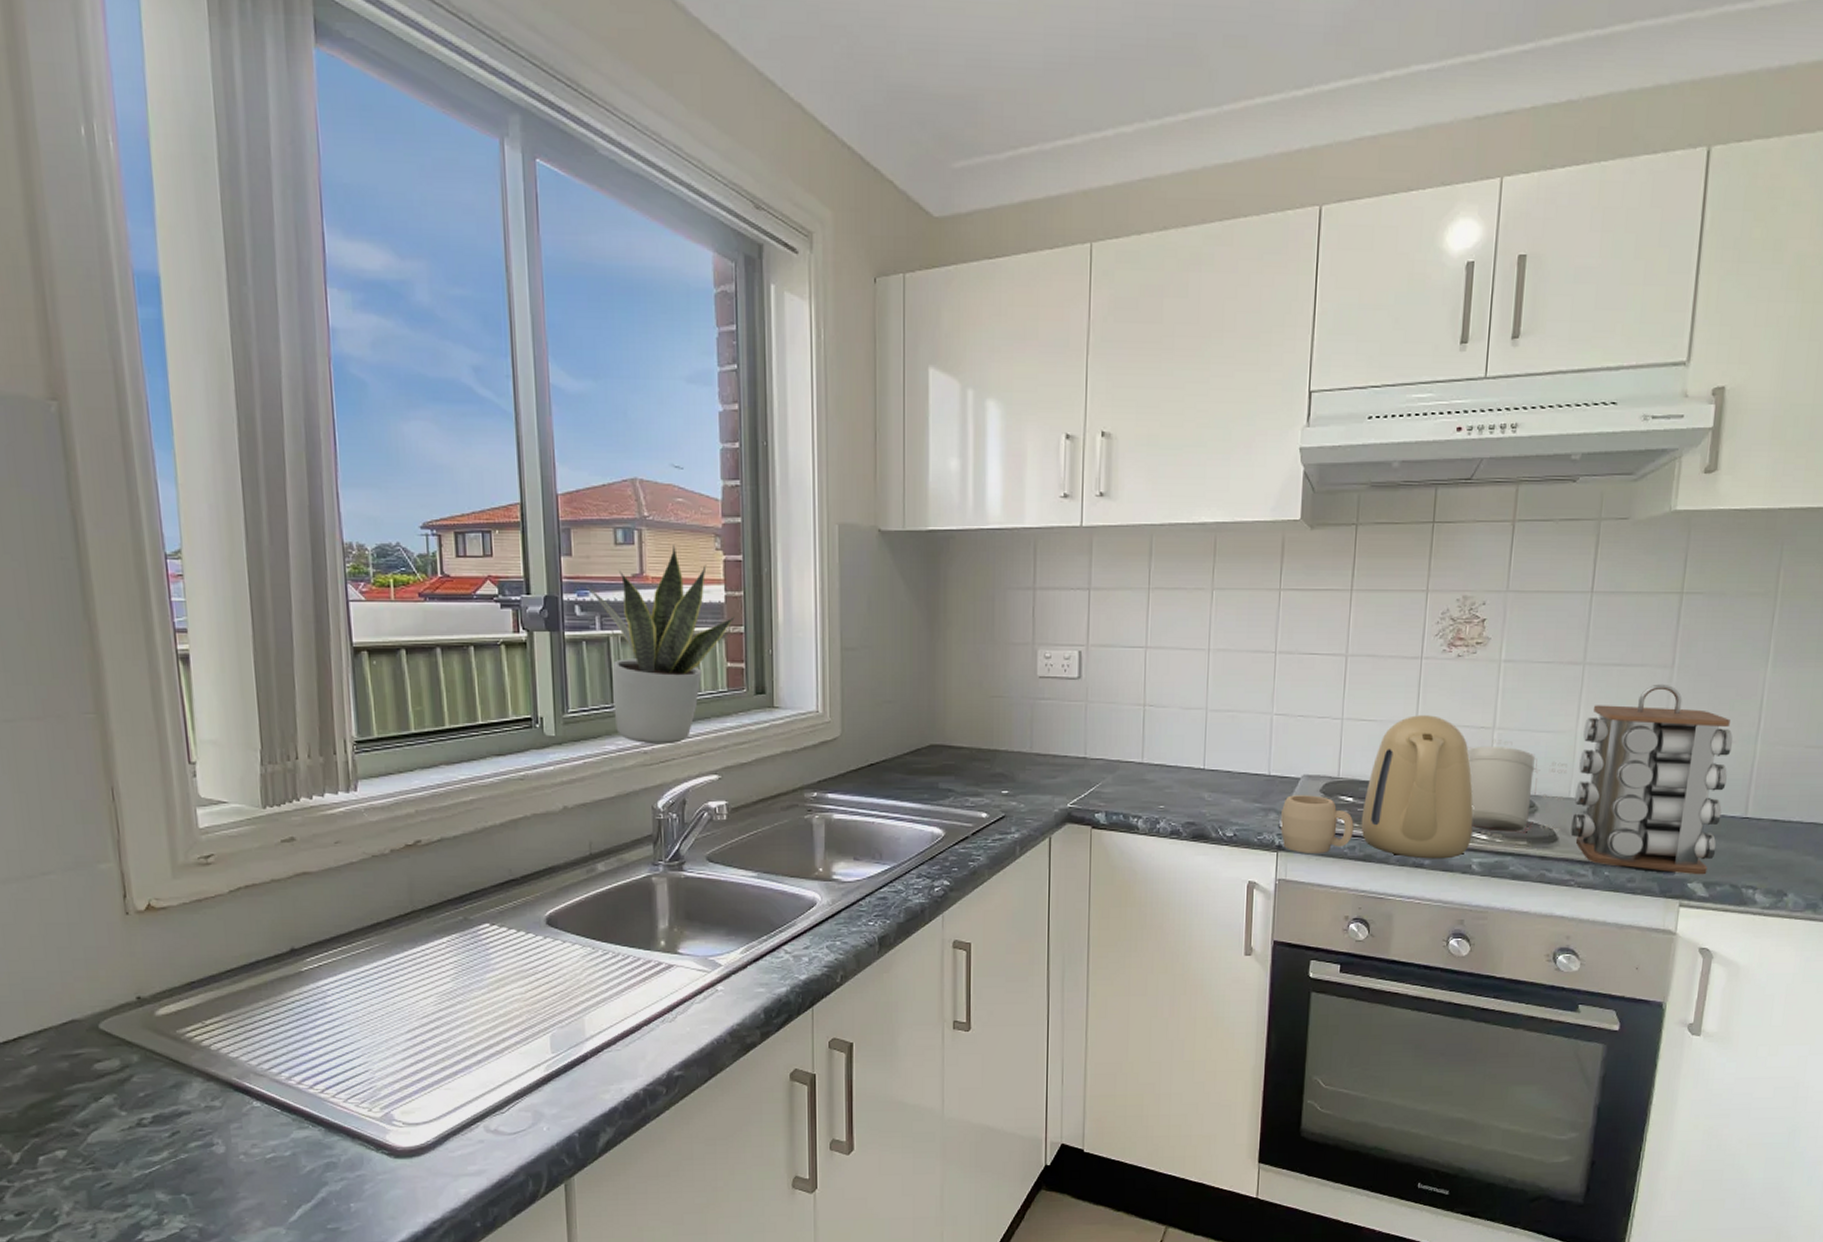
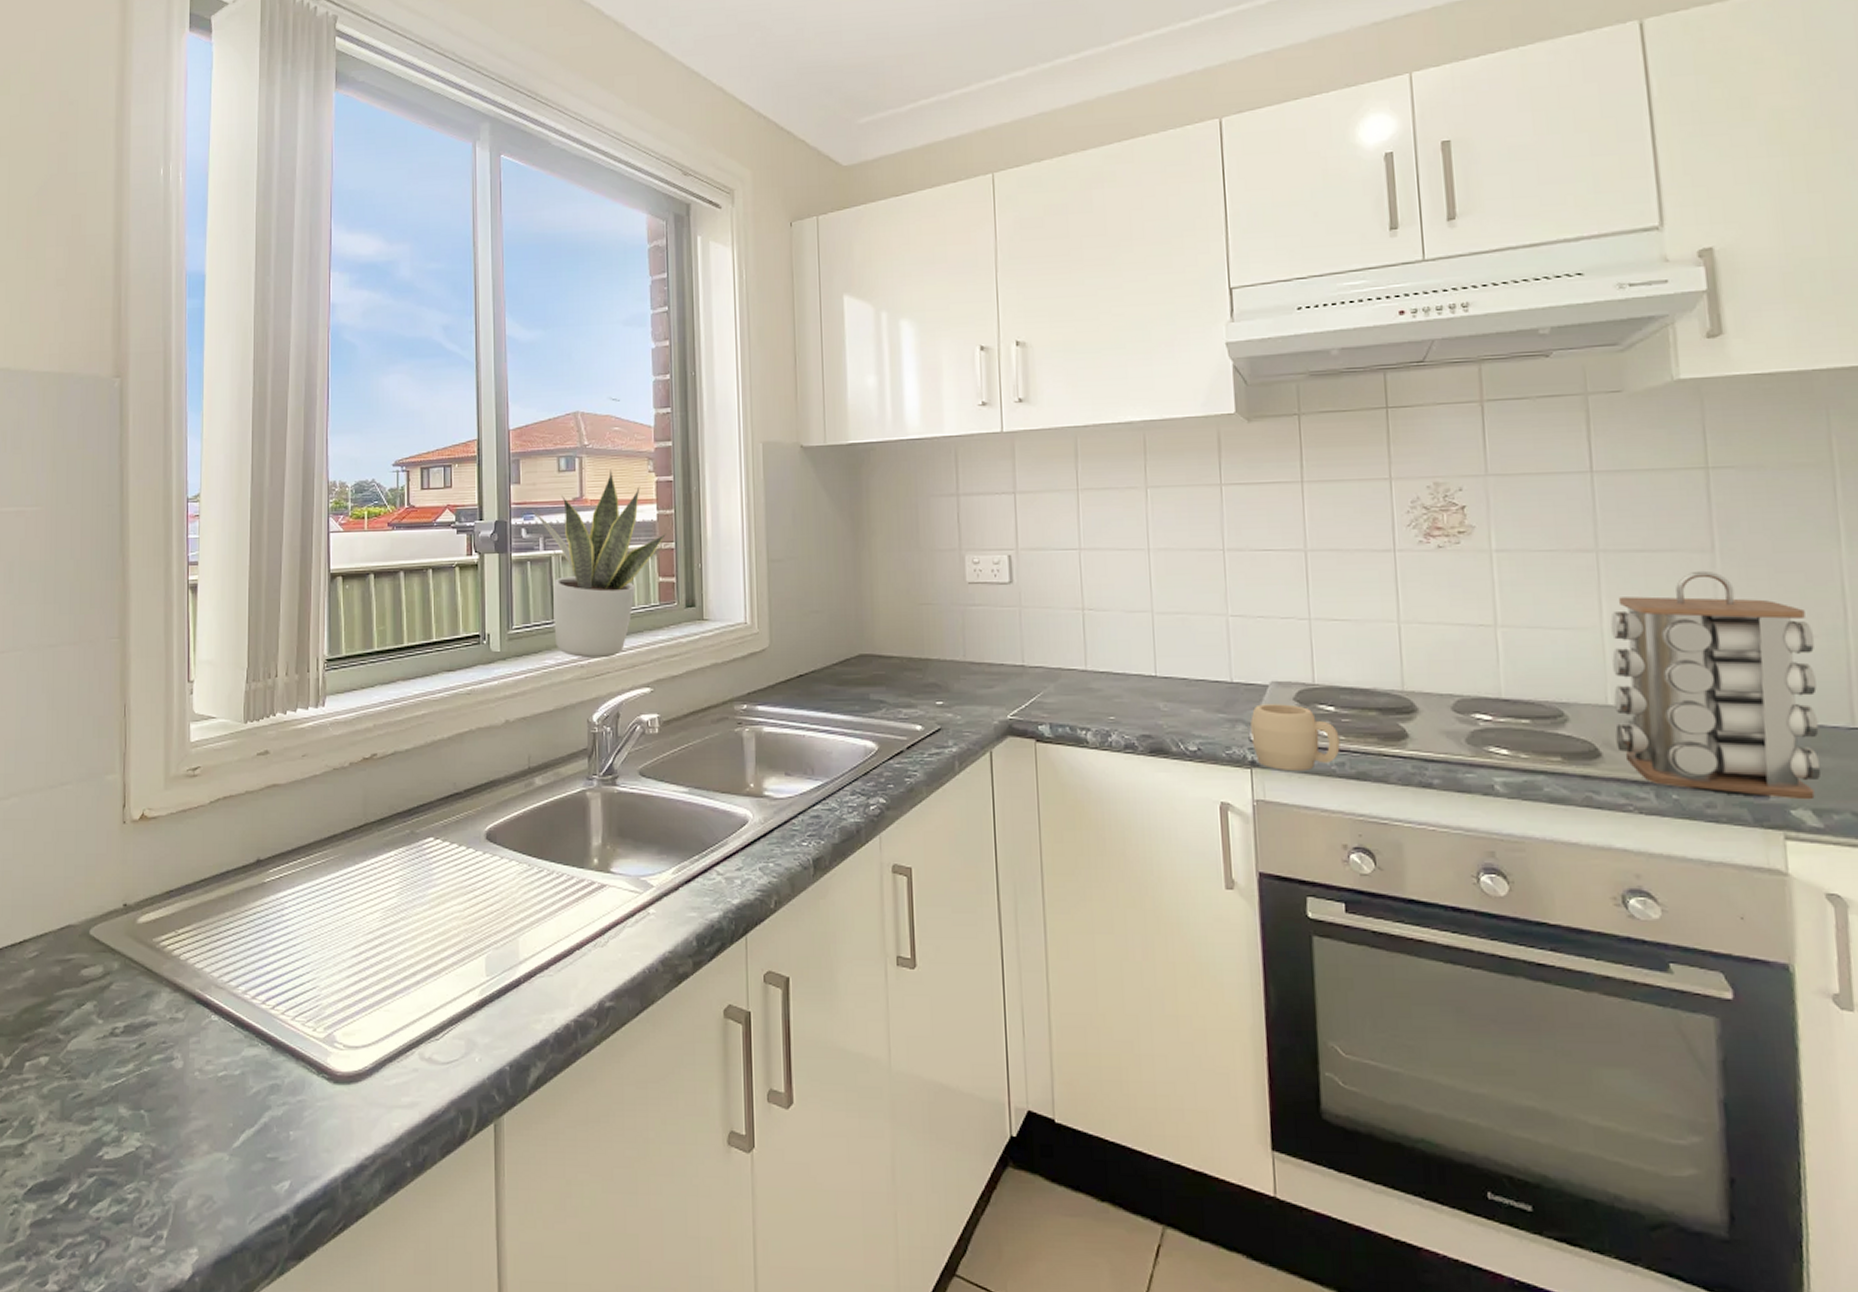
kettle: present [1361,715,1474,859] -> none [1347,613,1489,778]
canister: present [1467,738,1567,838] -> none [1467,637,1604,753]

